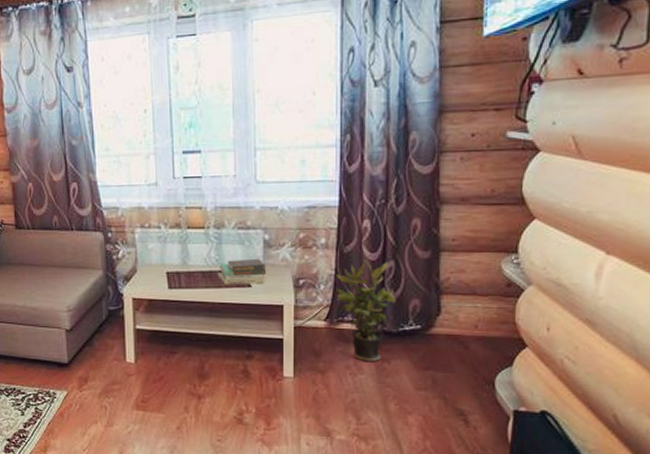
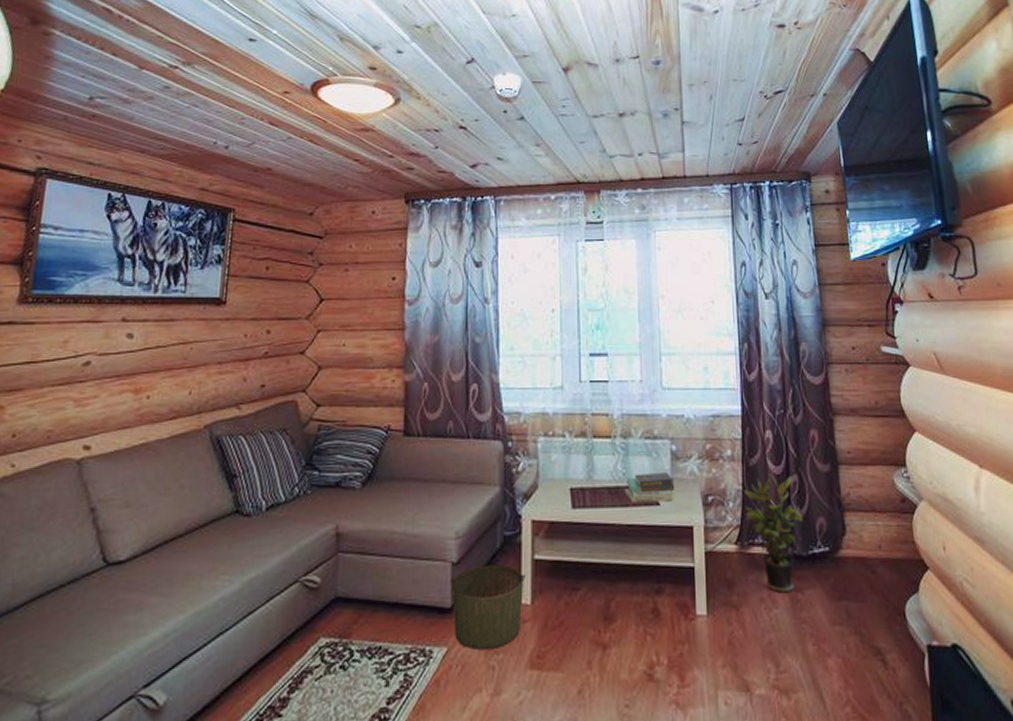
basket: none [65,332,129,394] -> present [450,564,525,650]

